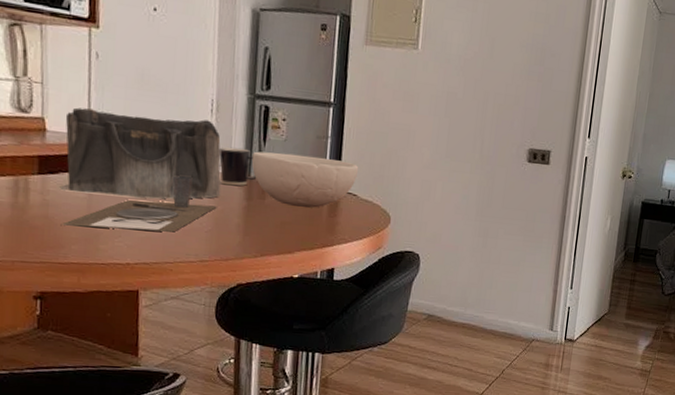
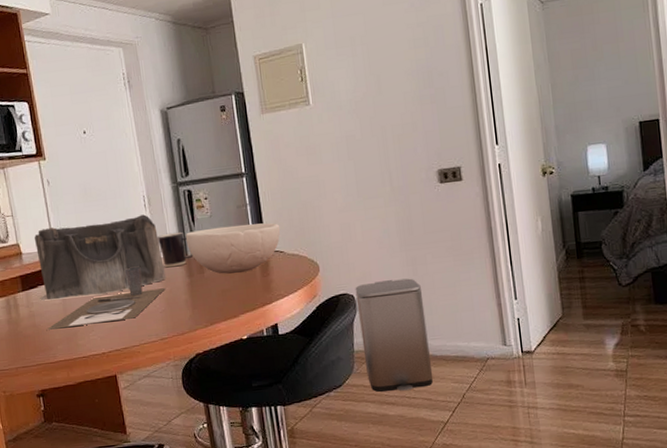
pedal bin: none [415,245,487,359] -> present [355,278,433,392]

